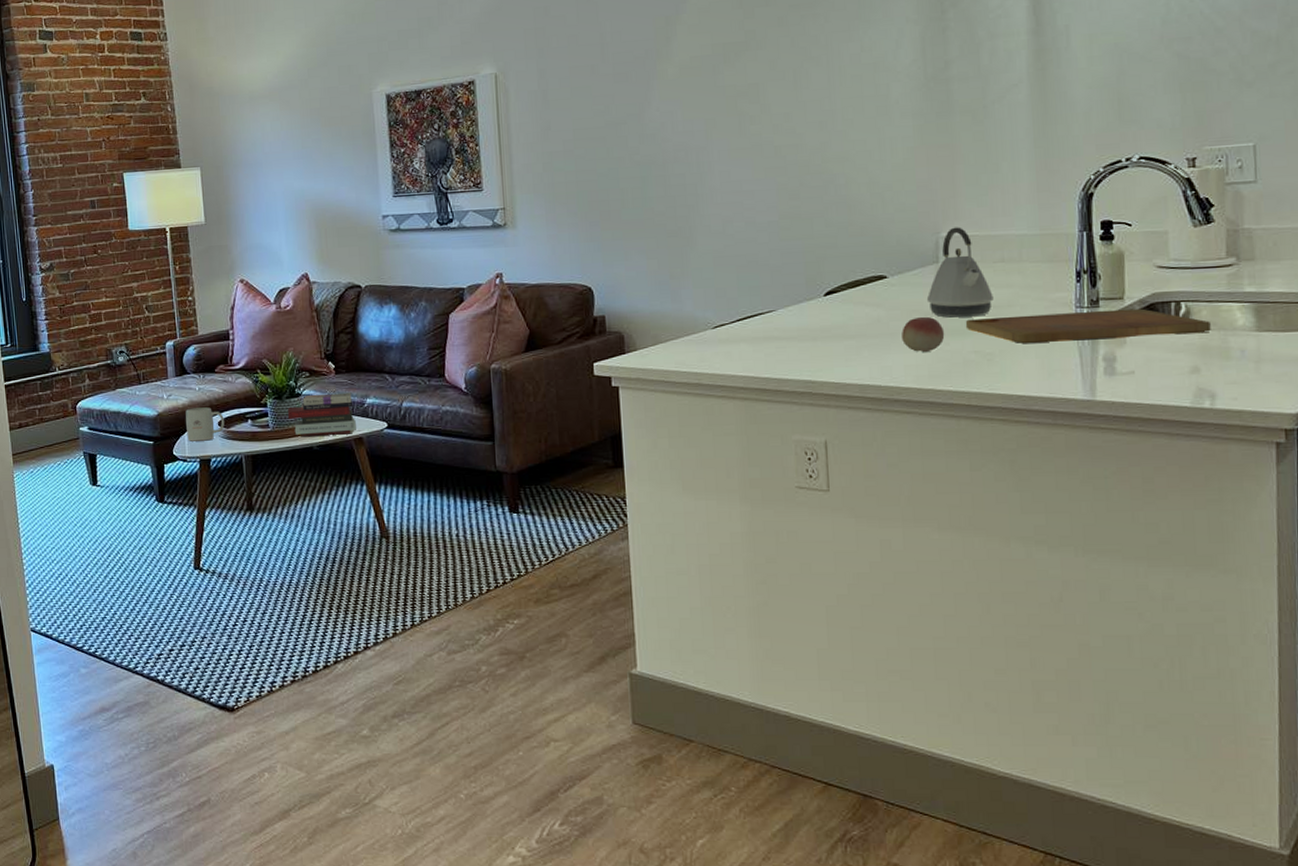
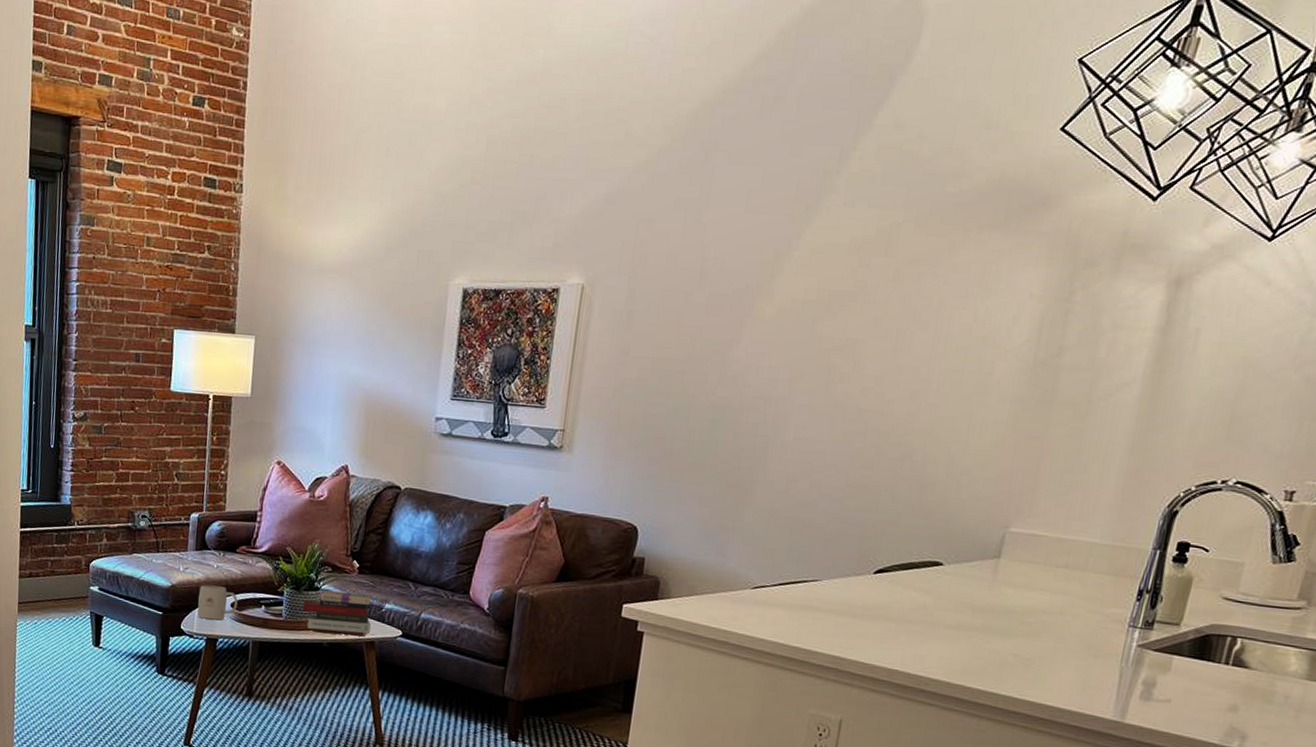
fruit: present [902,316,945,353] -> none [943,610,989,648]
kettle: present [926,227,994,318] -> none [977,524,1048,620]
cutting board: present [965,308,1211,343] -> none [1010,621,1262,673]

